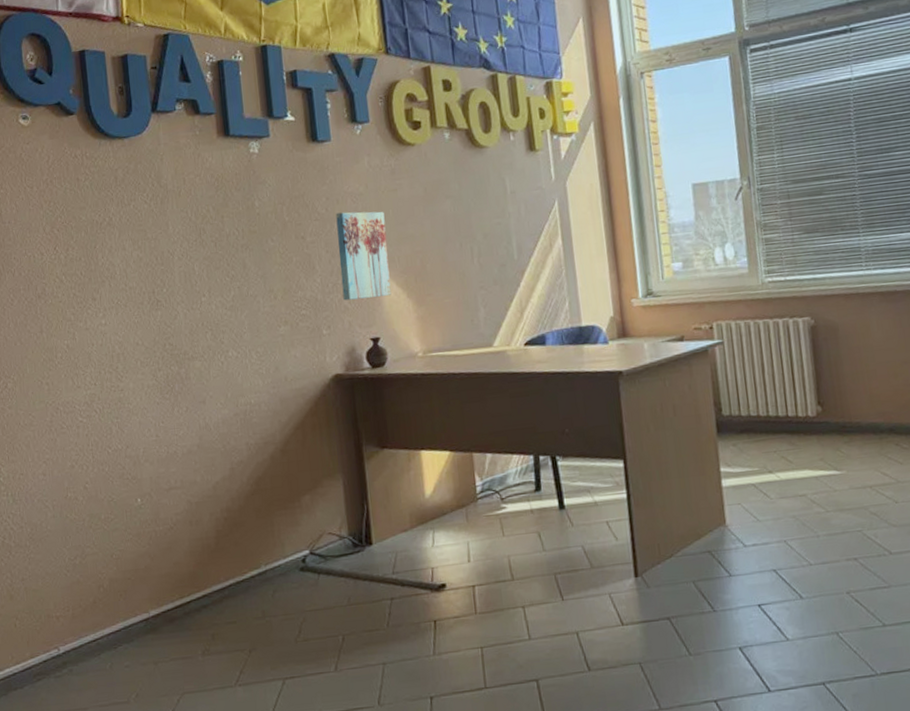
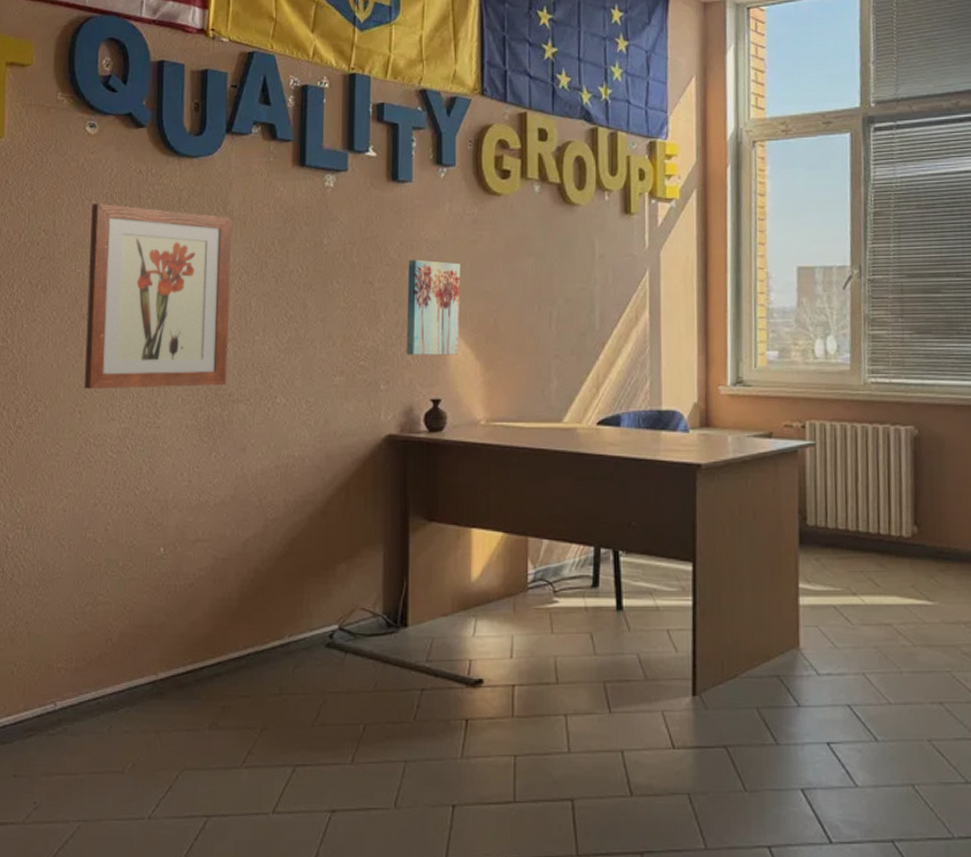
wall art: none [34,189,181,362] -> present [84,203,233,389]

